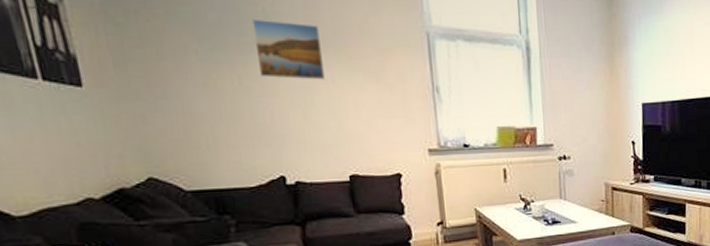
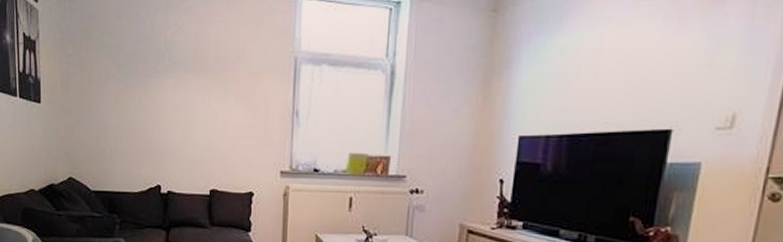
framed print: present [251,18,325,80] -> none [154,48,204,102]

